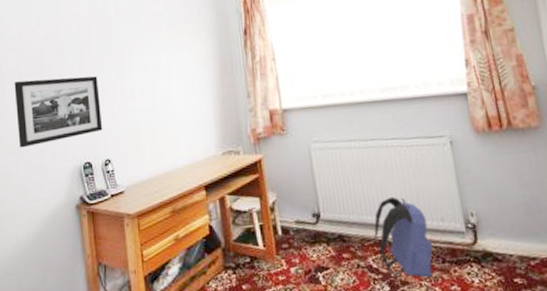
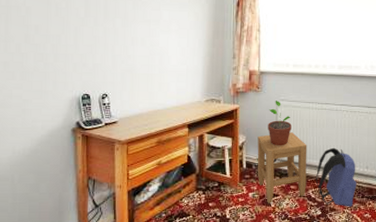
picture frame: present [14,76,103,148] -> none [20,15,103,75]
stool: none [291,182,364,280] -> present [257,132,307,203]
potted plant: none [300,143,333,202] -> present [268,101,292,146]

